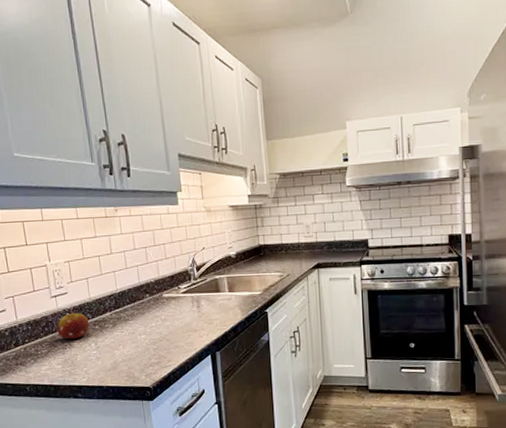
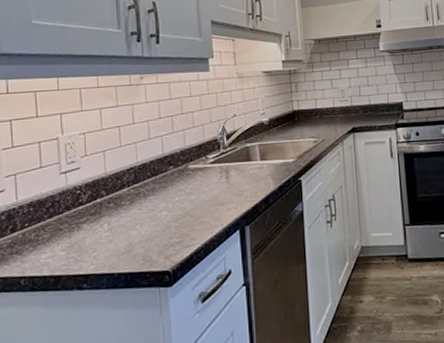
fruit: present [57,313,90,340] -> none [64,190,104,221]

